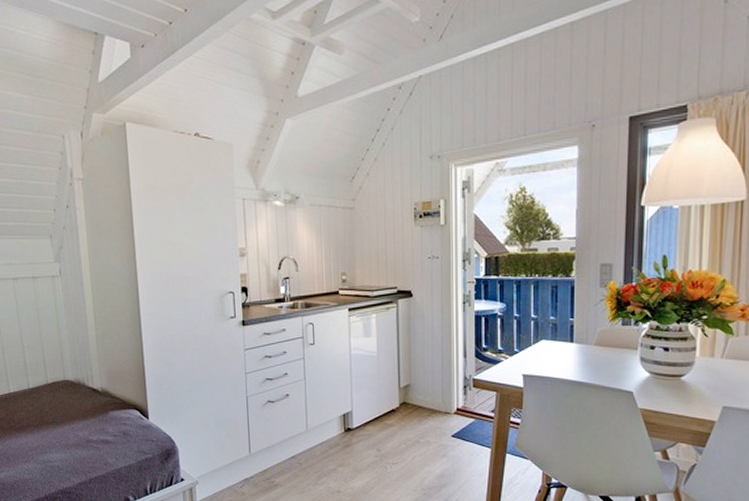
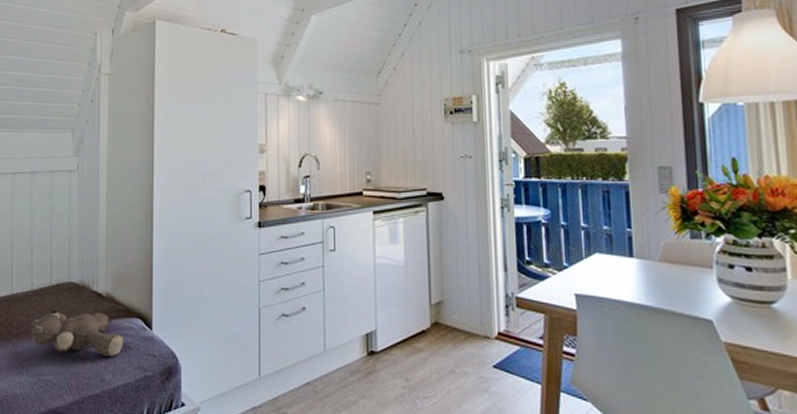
stuffed bear: none [32,405,122,443] -> present [31,310,123,356]

